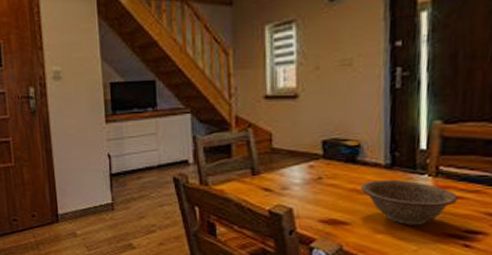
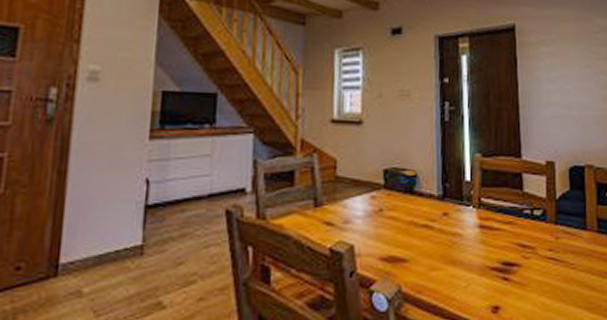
decorative bowl: present [360,179,458,225] -> none [417,211,496,259]

